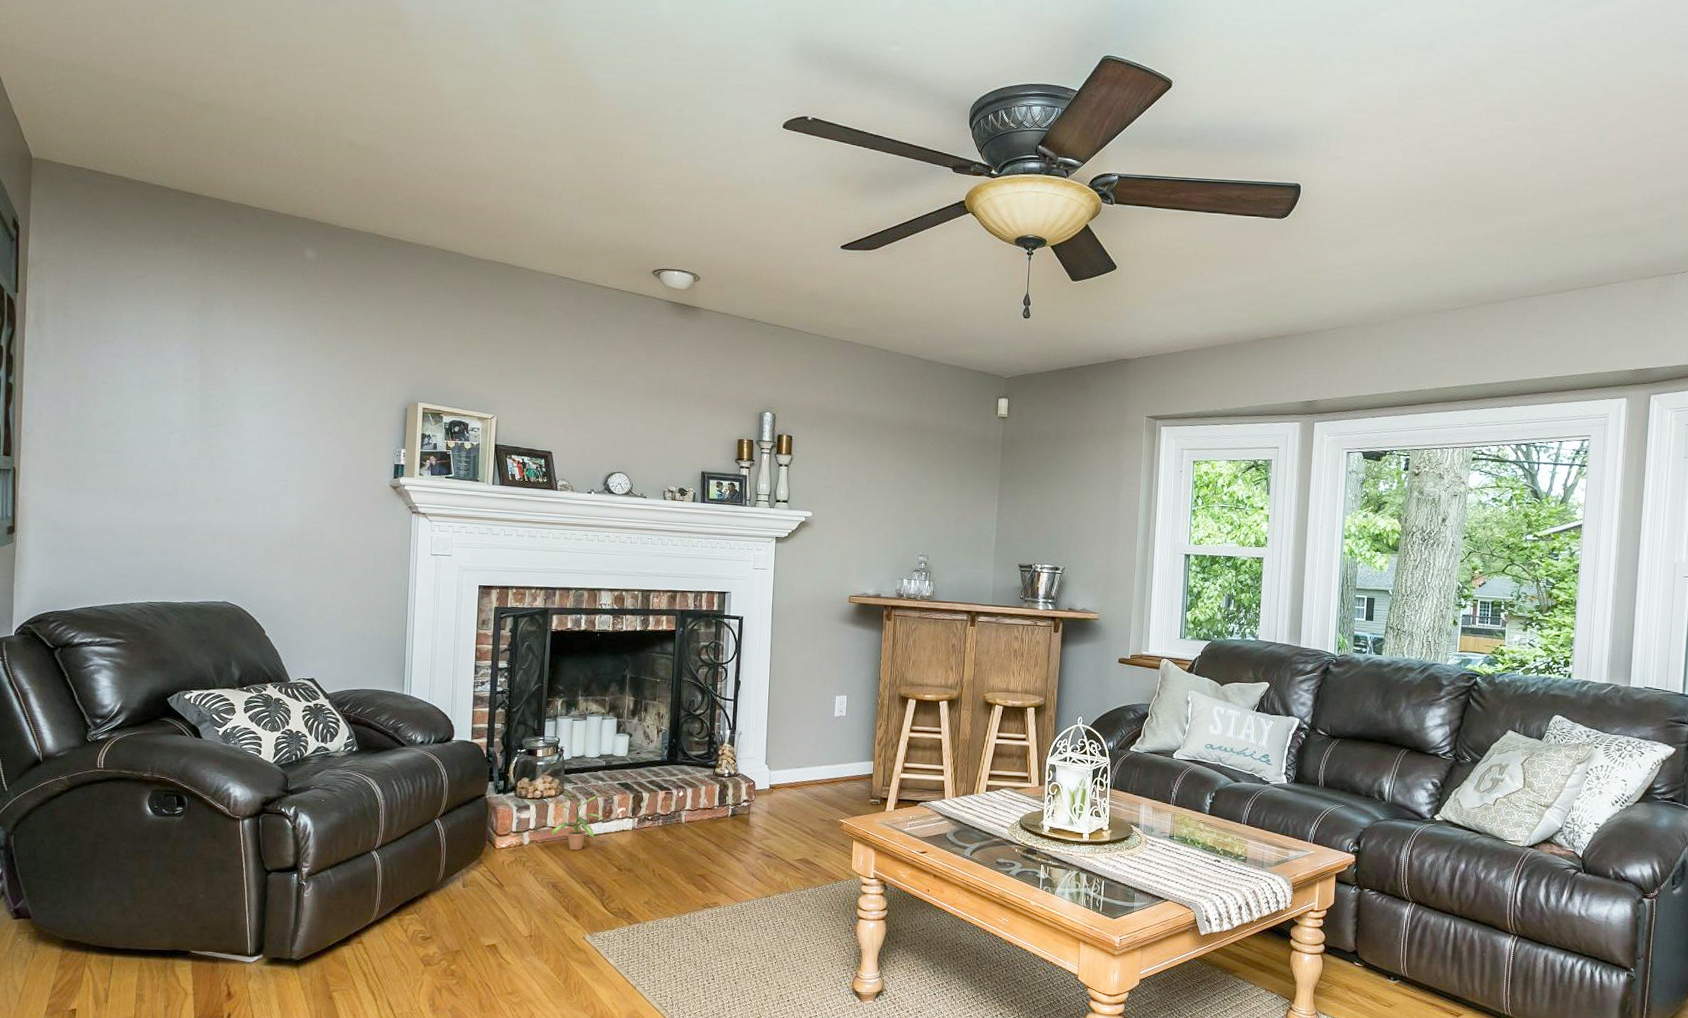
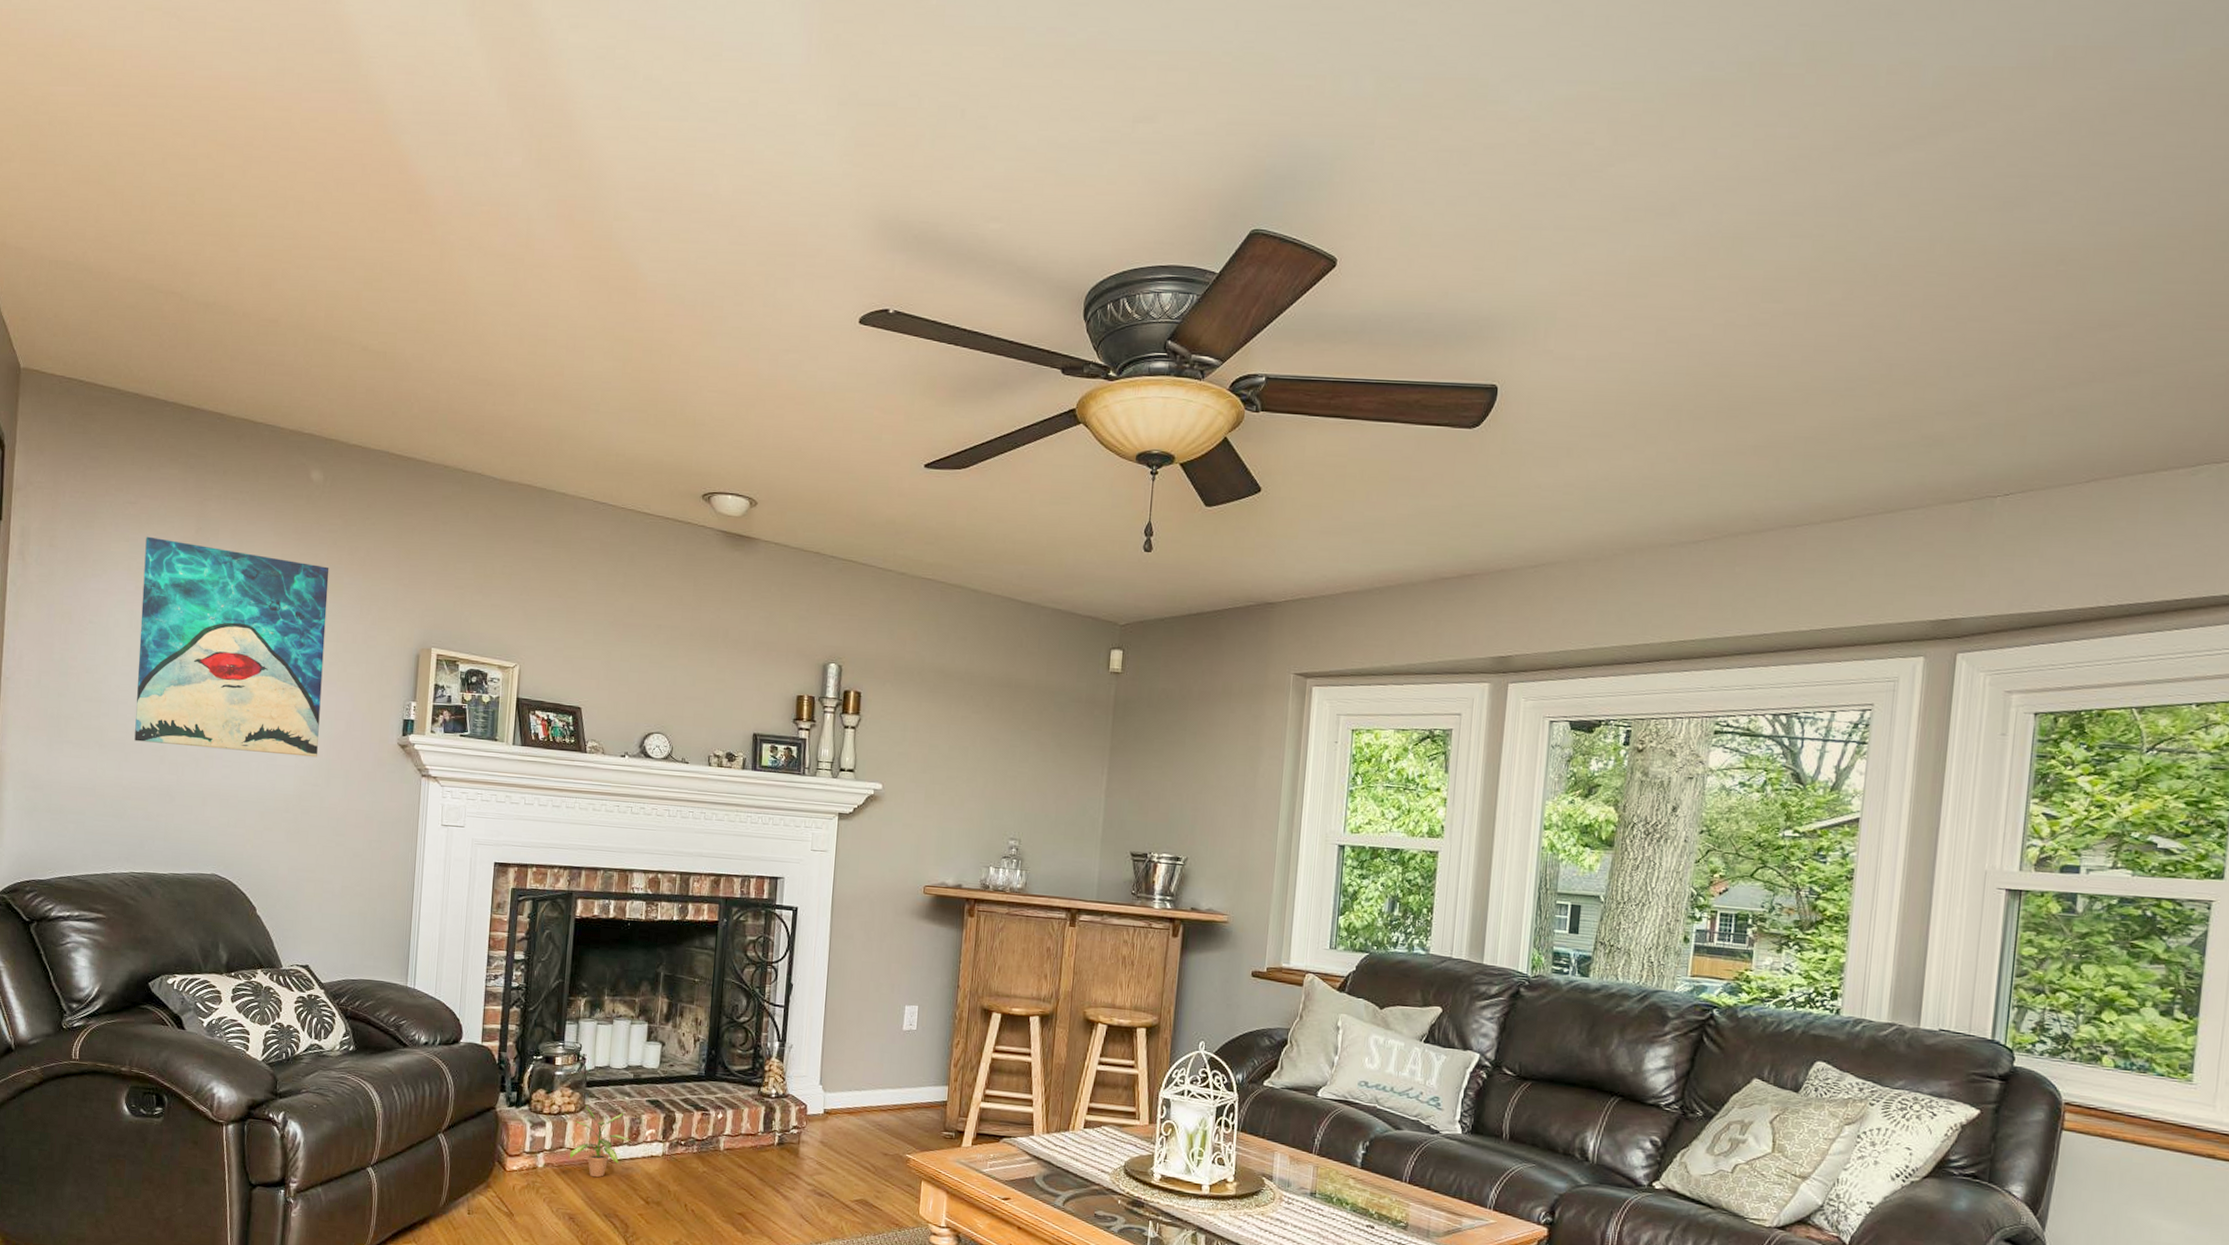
wall art: none [148,307,324,498] -> present [134,536,330,758]

